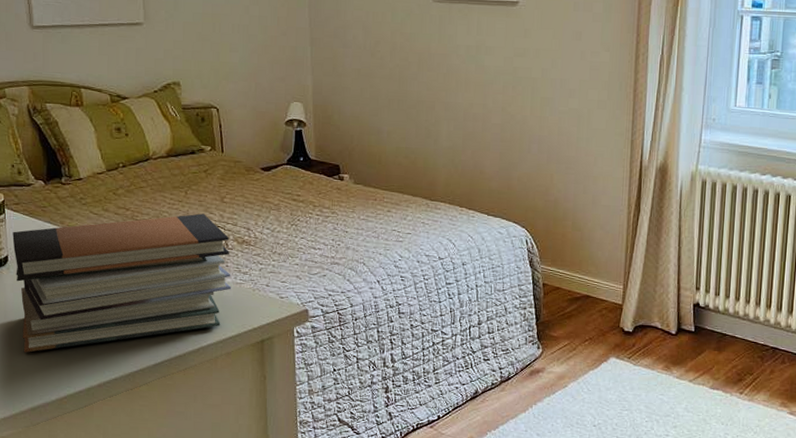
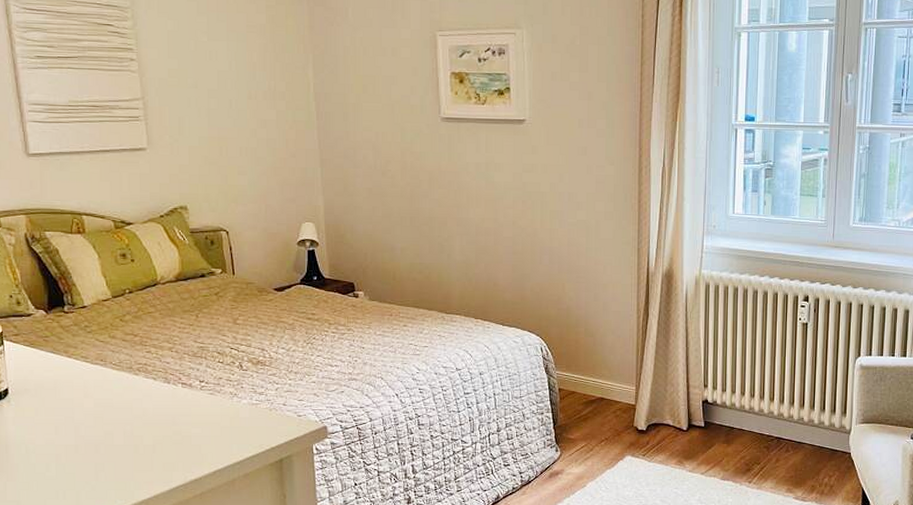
book stack: present [12,213,232,353] -> none [12,336,248,486]

